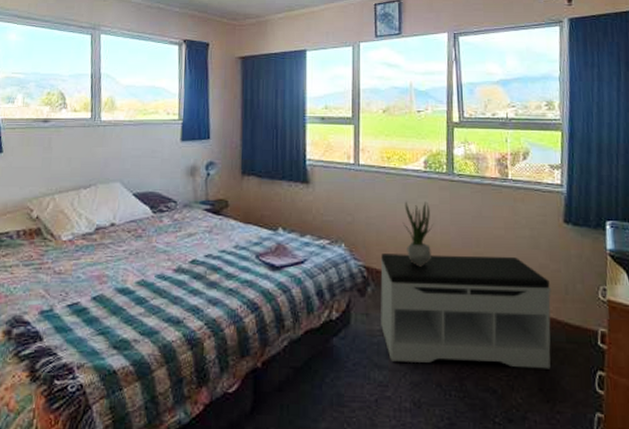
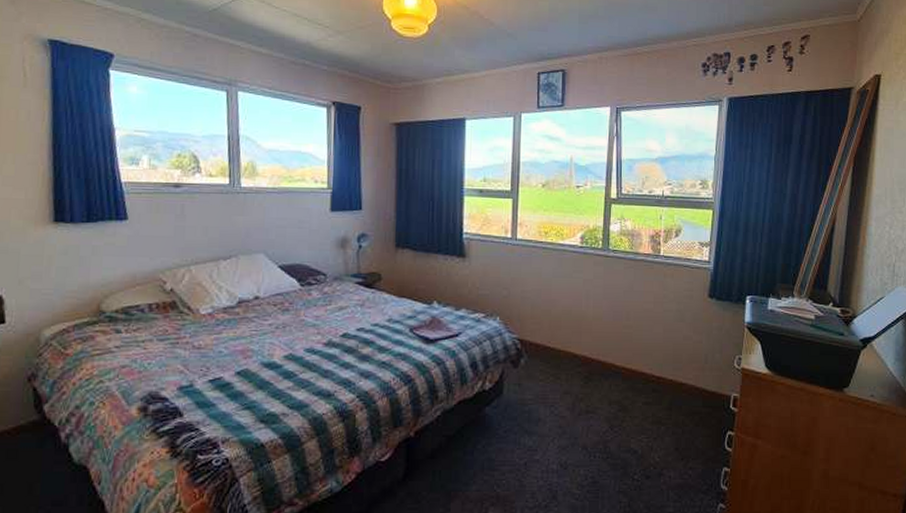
bench: present [380,253,552,369] -> none [532,326,693,431]
potted plant: present [402,201,433,267] -> none [557,276,586,339]

